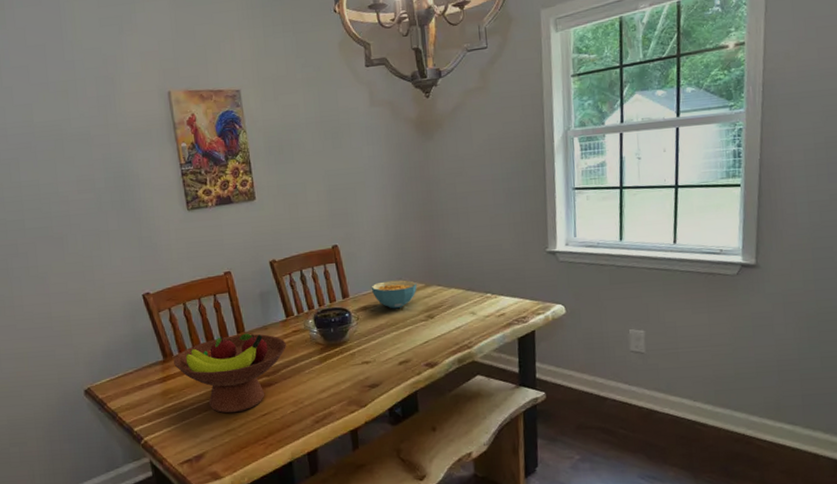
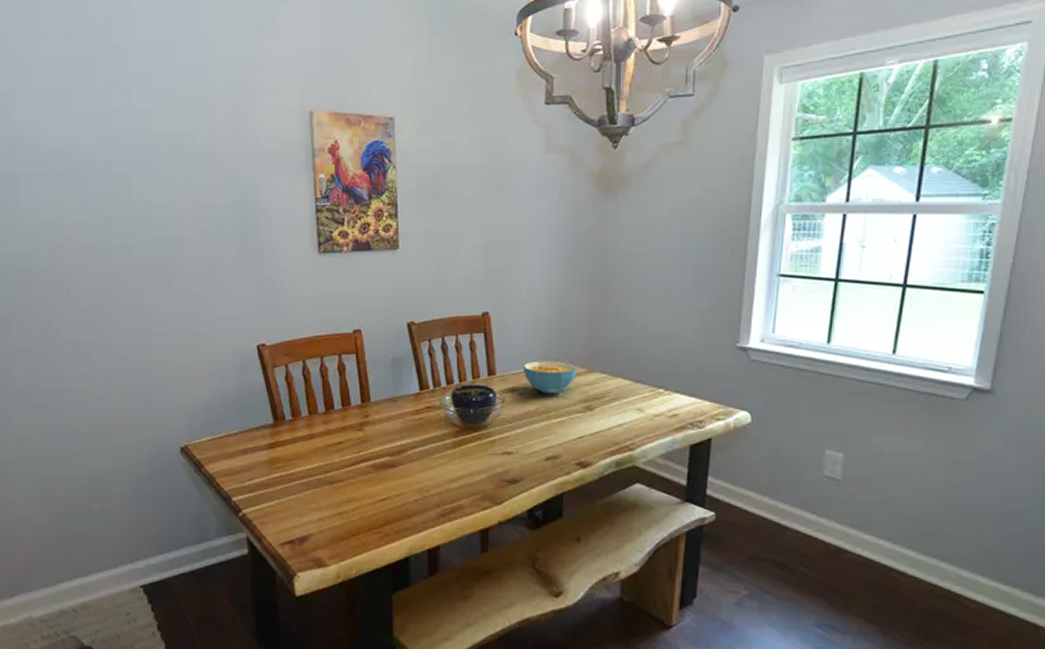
fruit bowl: present [174,333,286,414] -> none [285,403,416,494]

